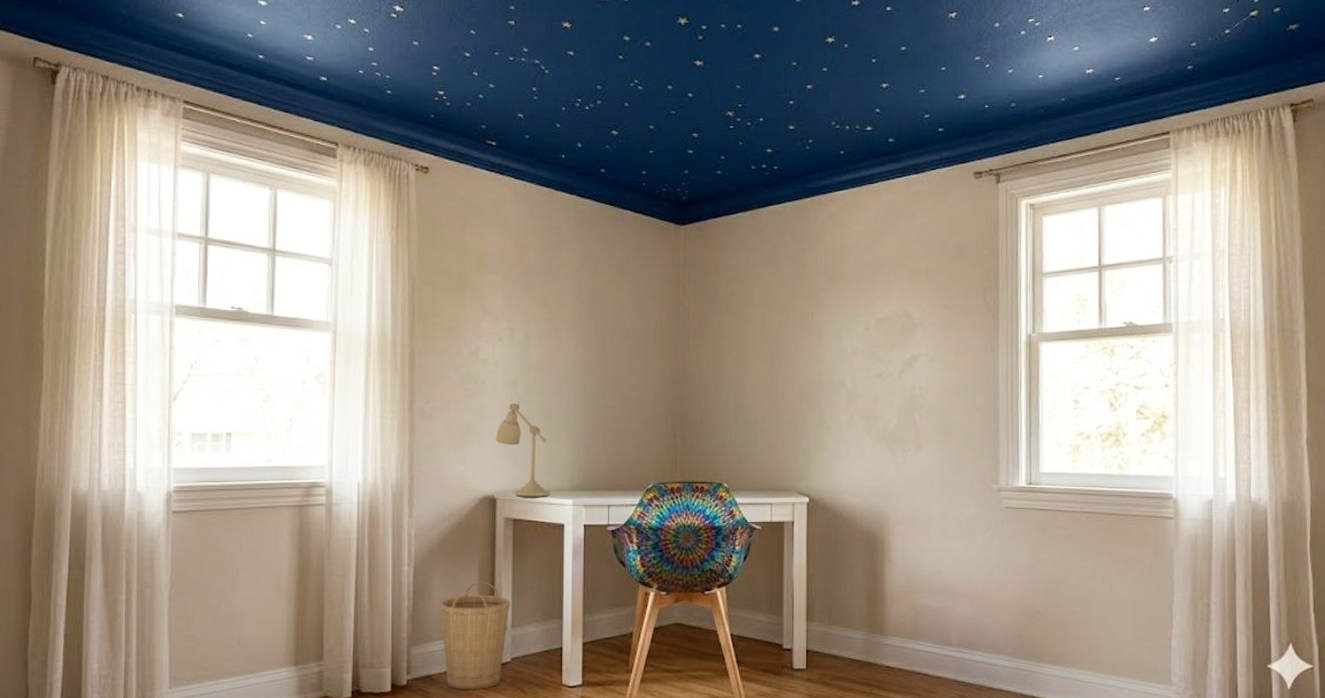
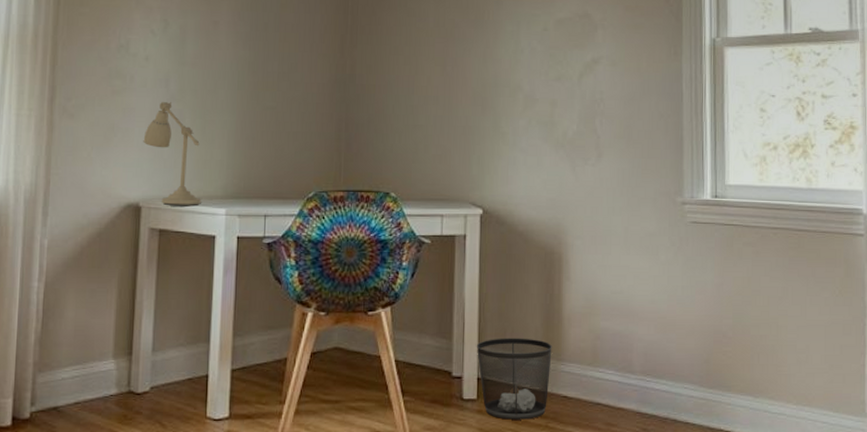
basket: present [439,581,510,691] -> none [71,299,152,425]
waste bin: none [805,614,875,687] -> present [476,338,552,420]

